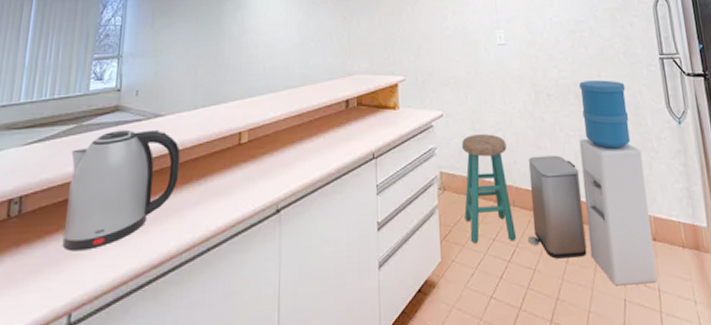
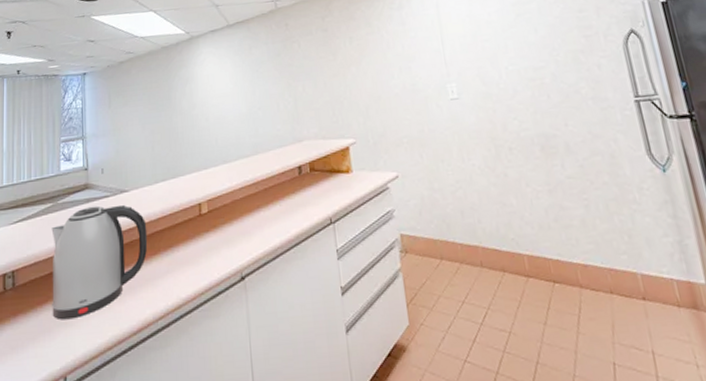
stool: present [462,134,516,243] -> none [421,193,487,306]
pedal bin: present [528,155,587,259] -> none [493,212,567,321]
water cooler: present [579,80,657,286] -> none [544,129,650,349]

